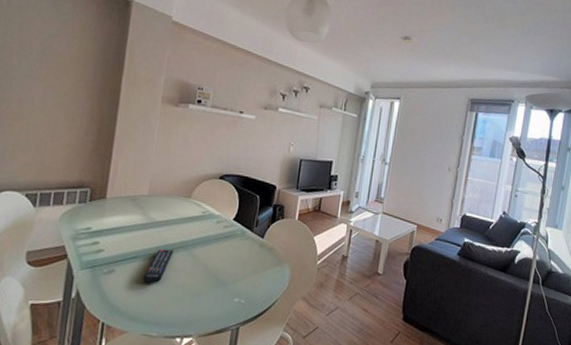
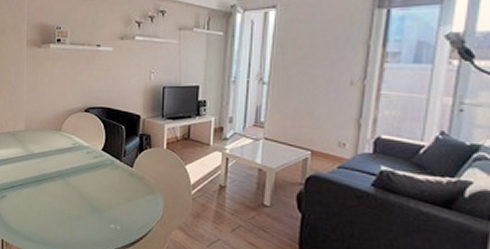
remote control: present [142,248,174,284] -> none [28,177,52,209]

